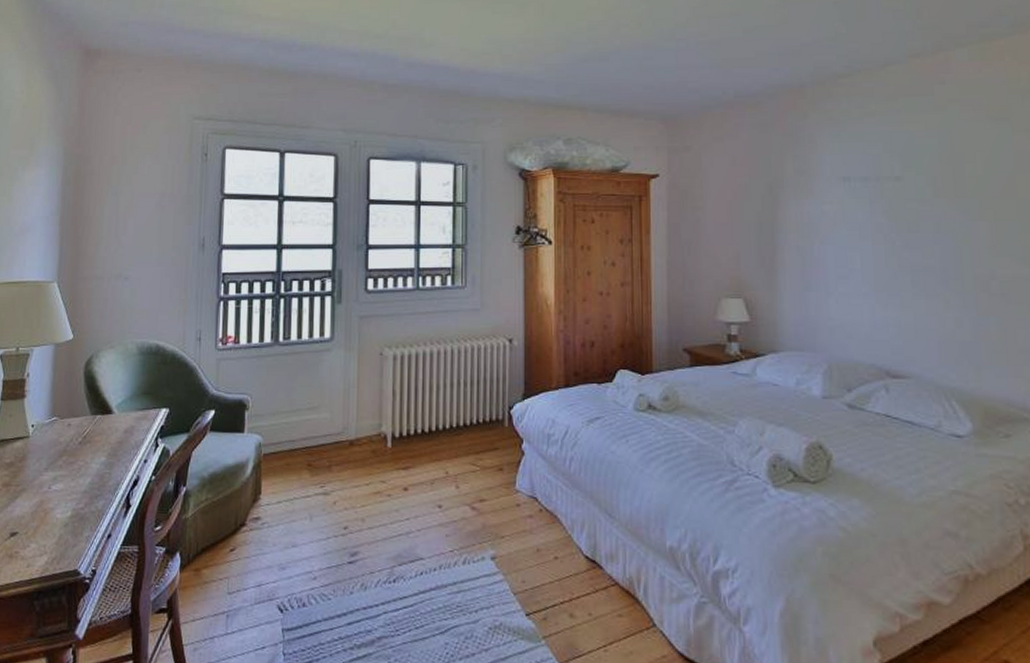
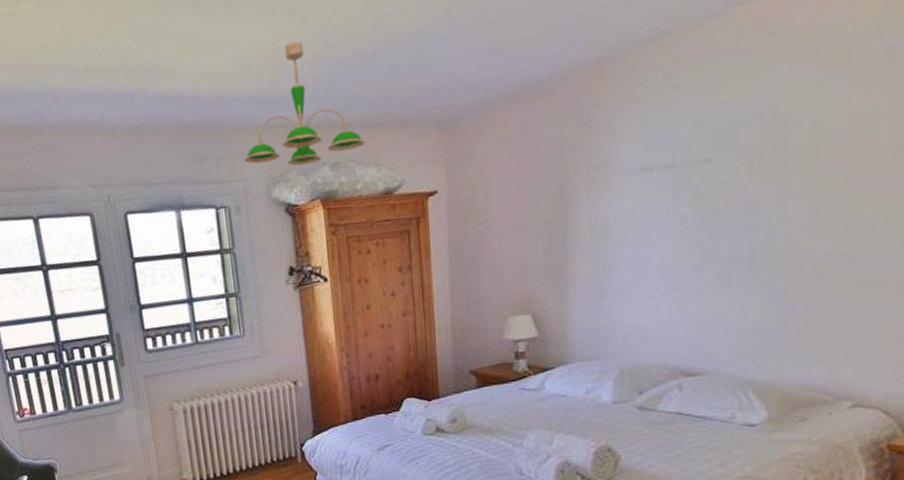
ceiling light fixture: none [486,35,597,137] -> present [244,41,365,166]

